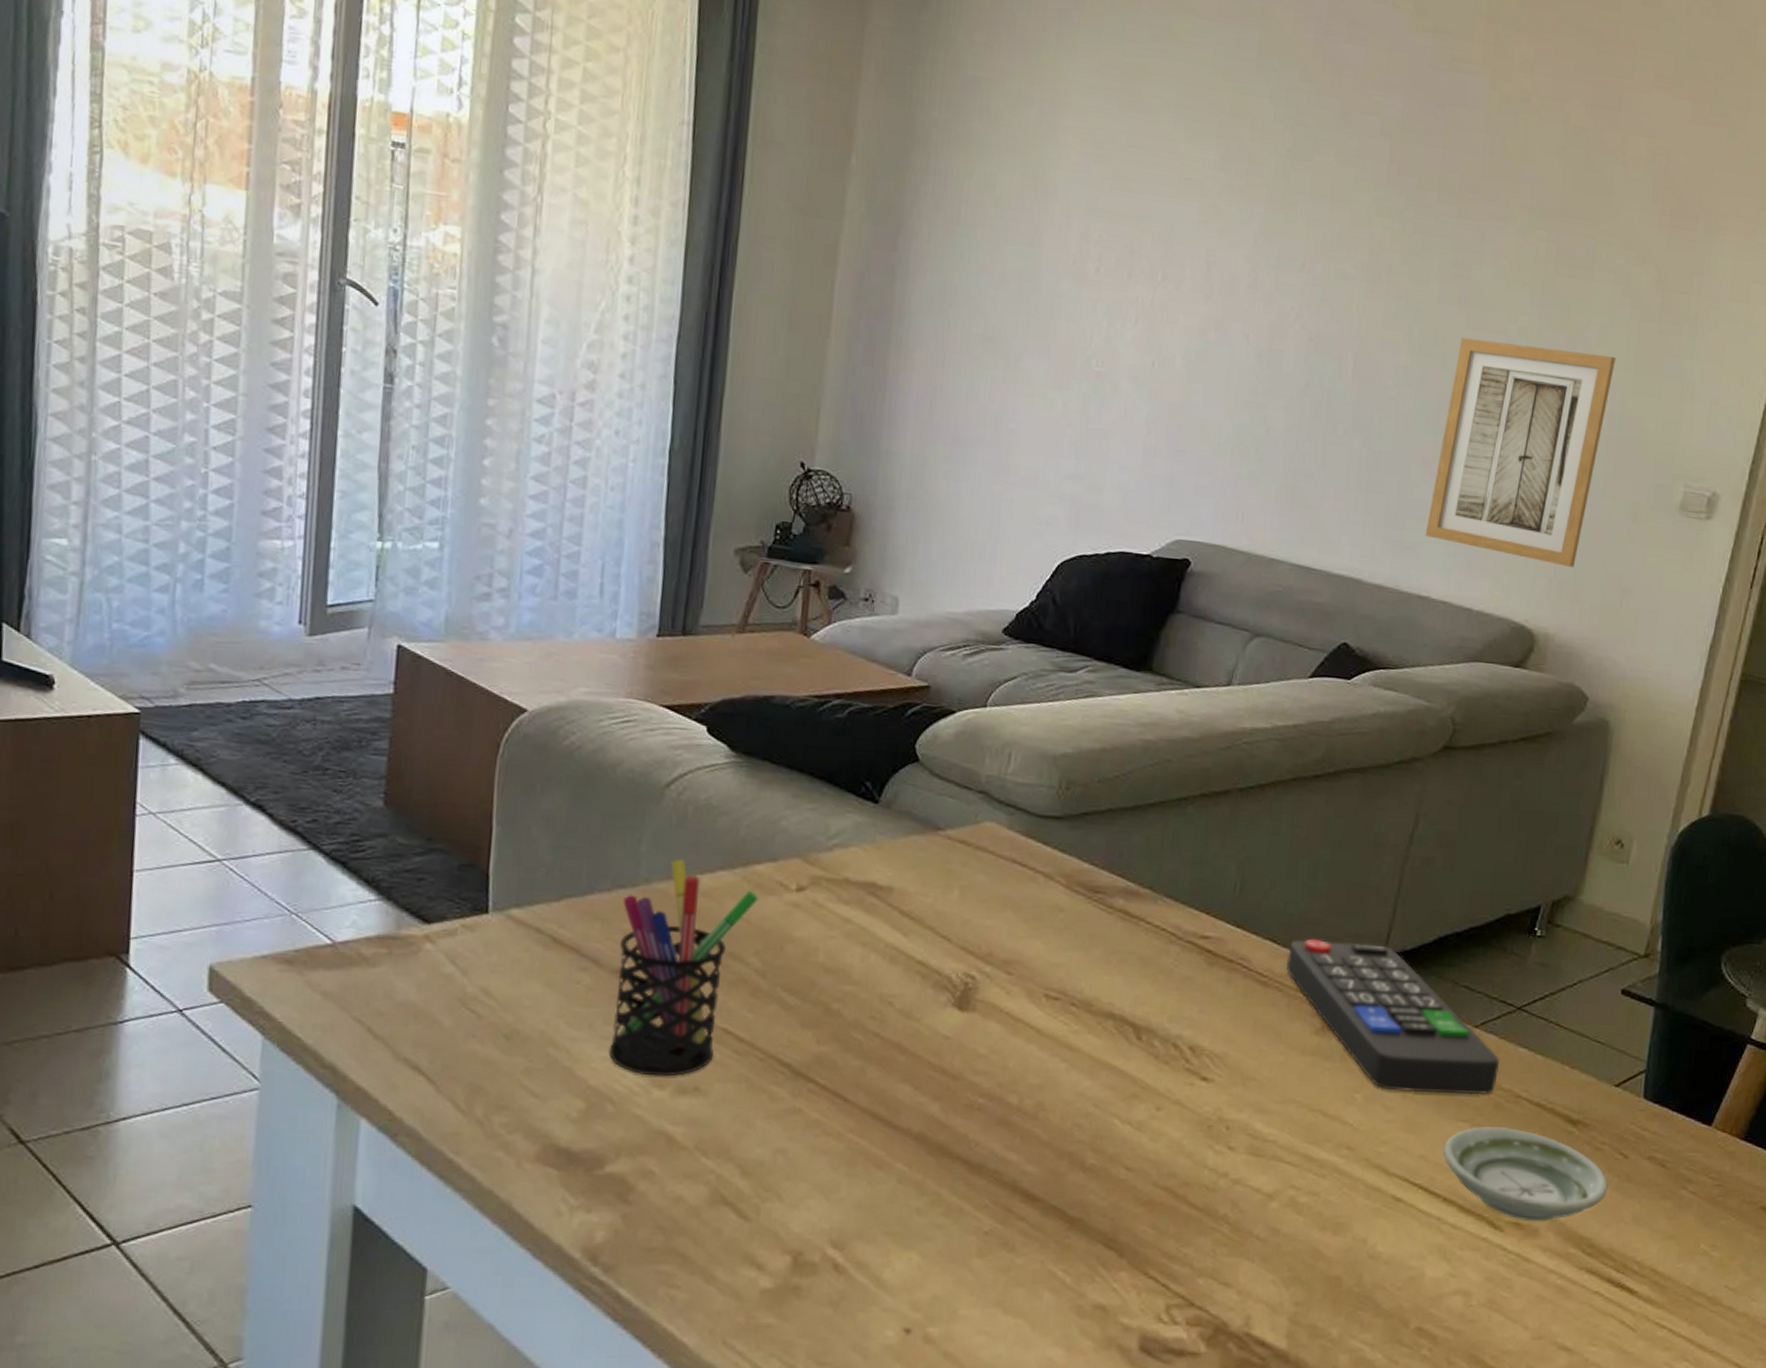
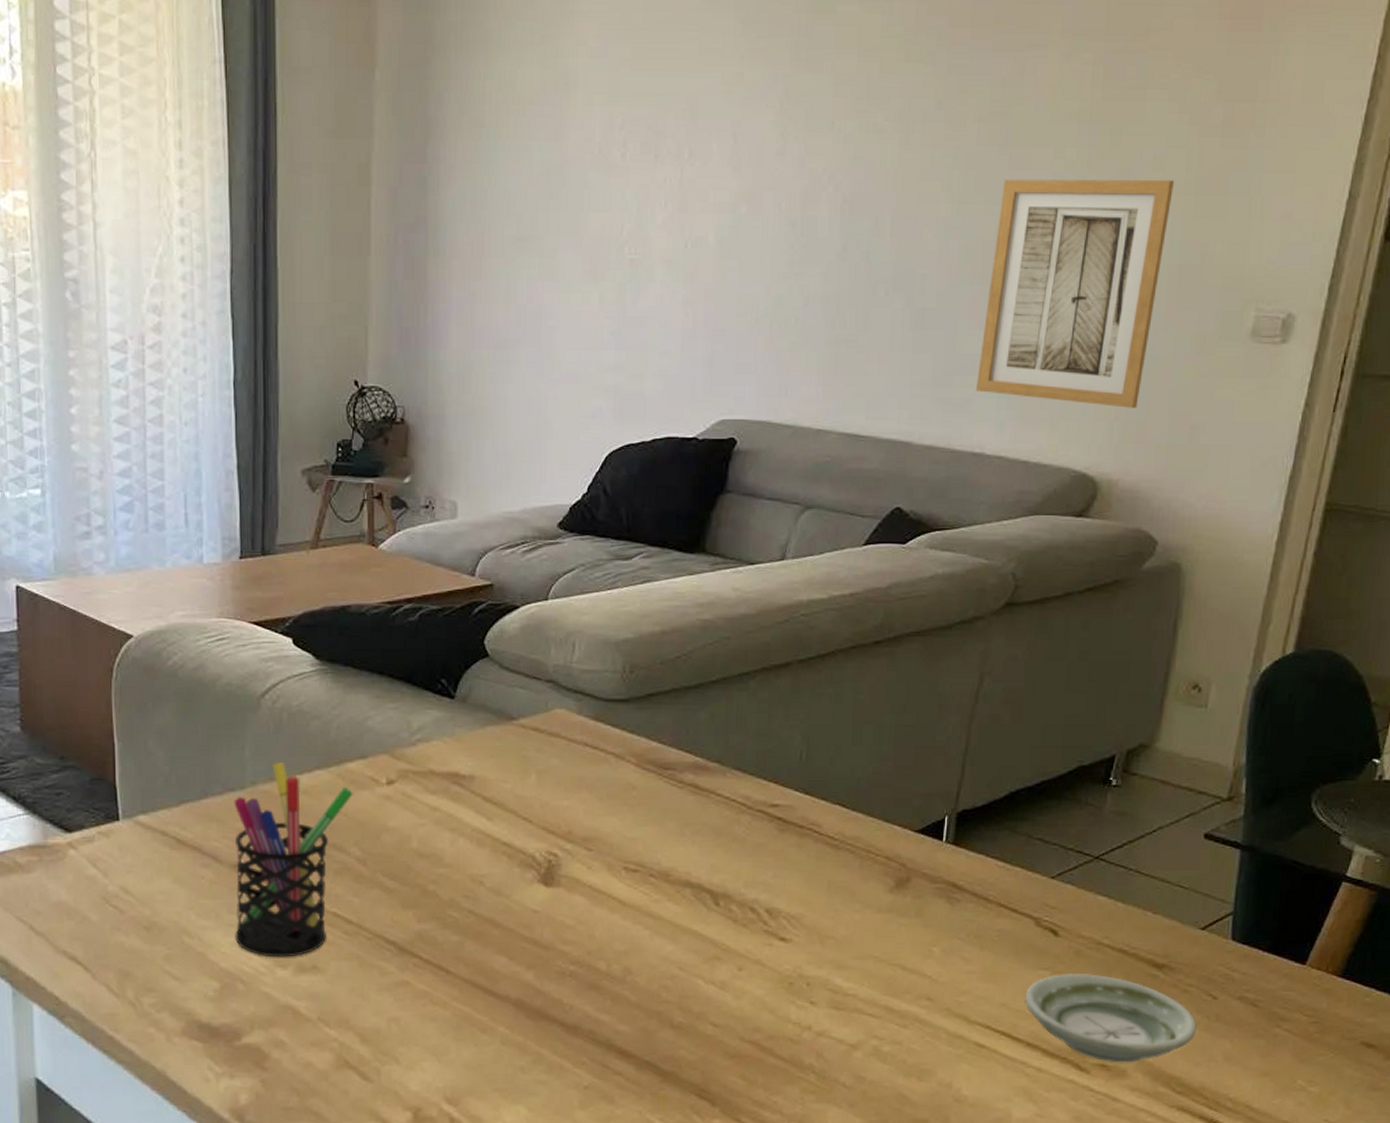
remote control: present [1286,938,1499,1095] -> none [857,800,1078,944]

